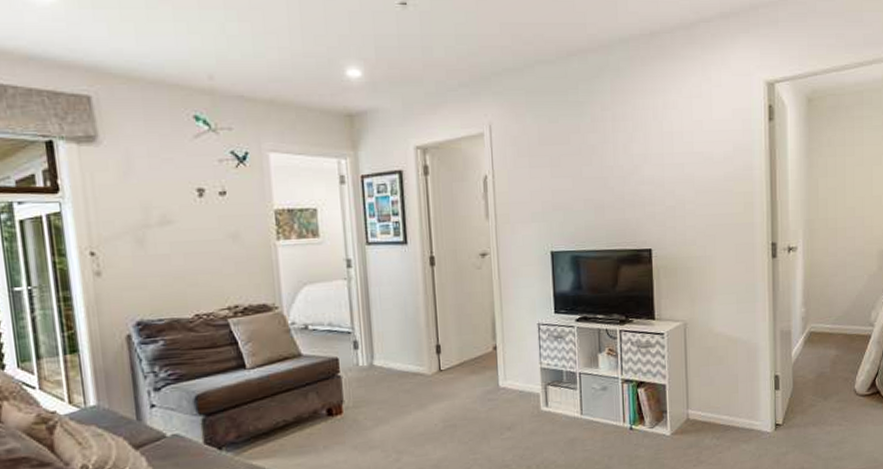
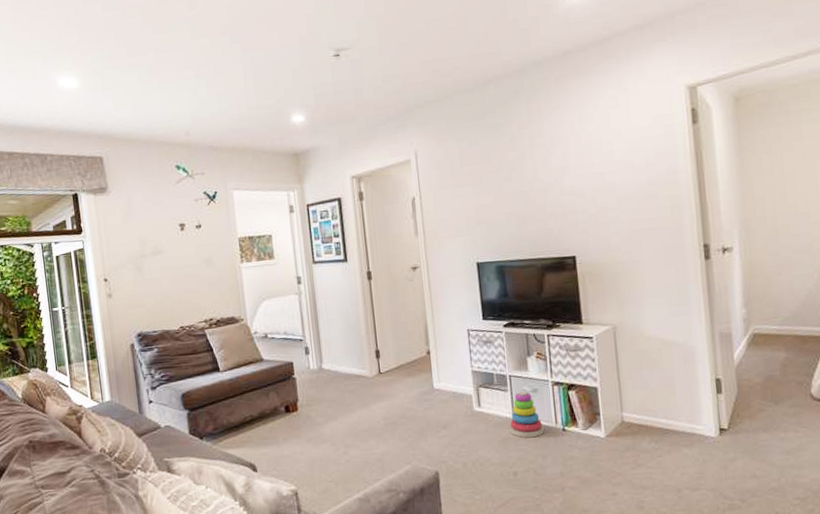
stacking toy: none [577,388,611,438] -> present [509,391,544,438]

